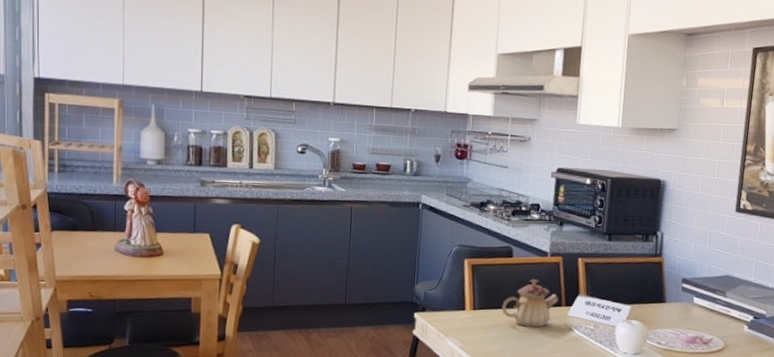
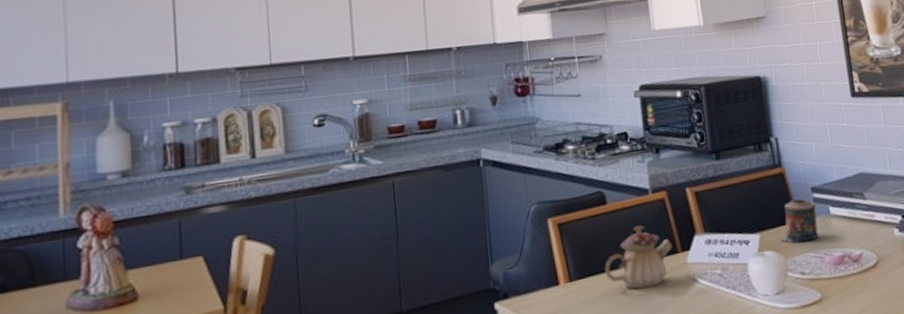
candle: none [646,285,683,320] -> present [780,198,819,243]

